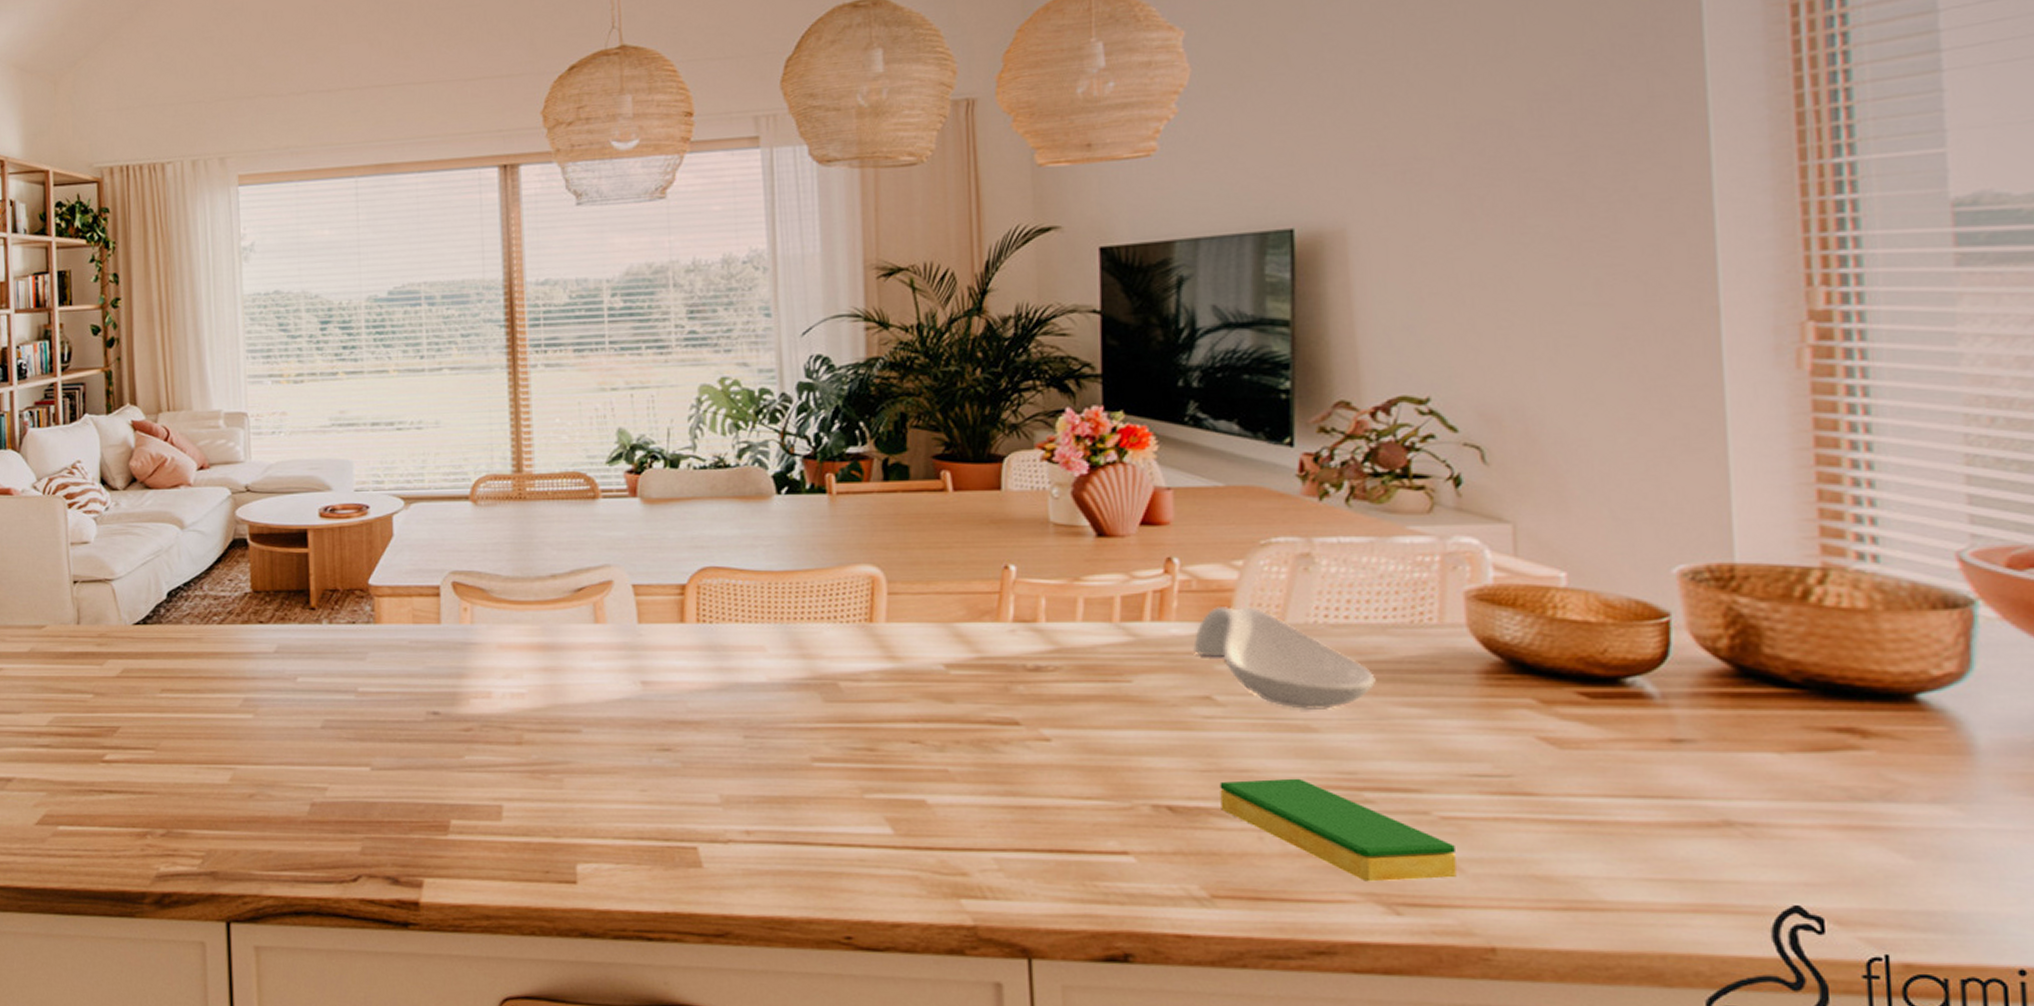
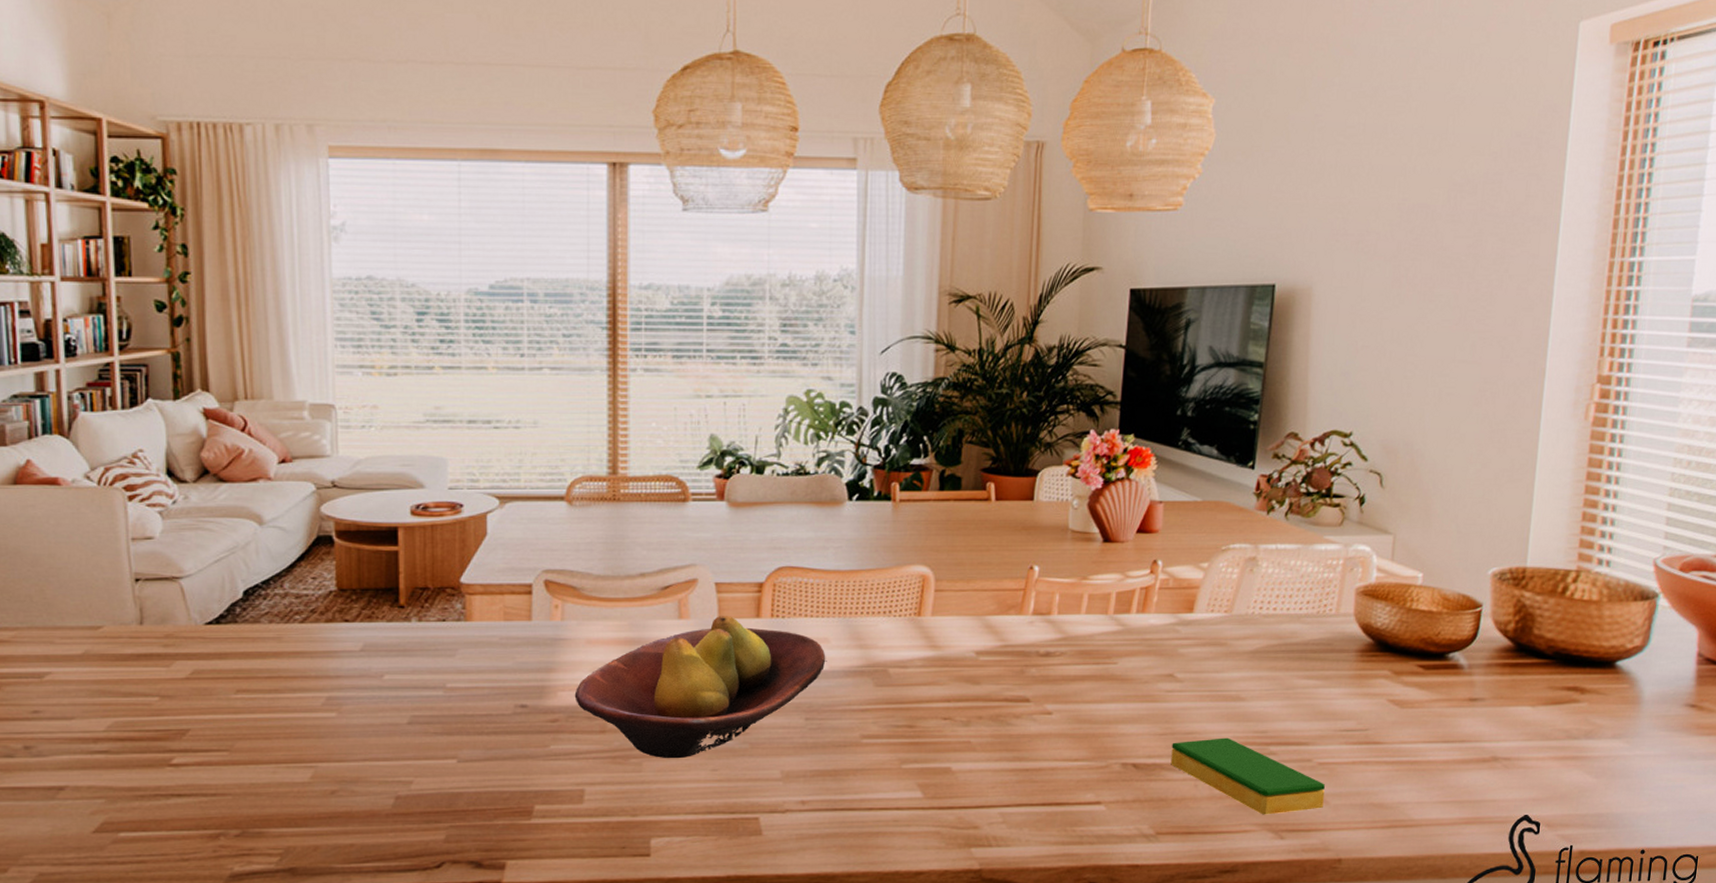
fruit bowl: none [487,619,763,776] -> present [574,615,826,759]
spoon rest: present [1193,605,1376,709] -> none [1165,600,1289,683]

